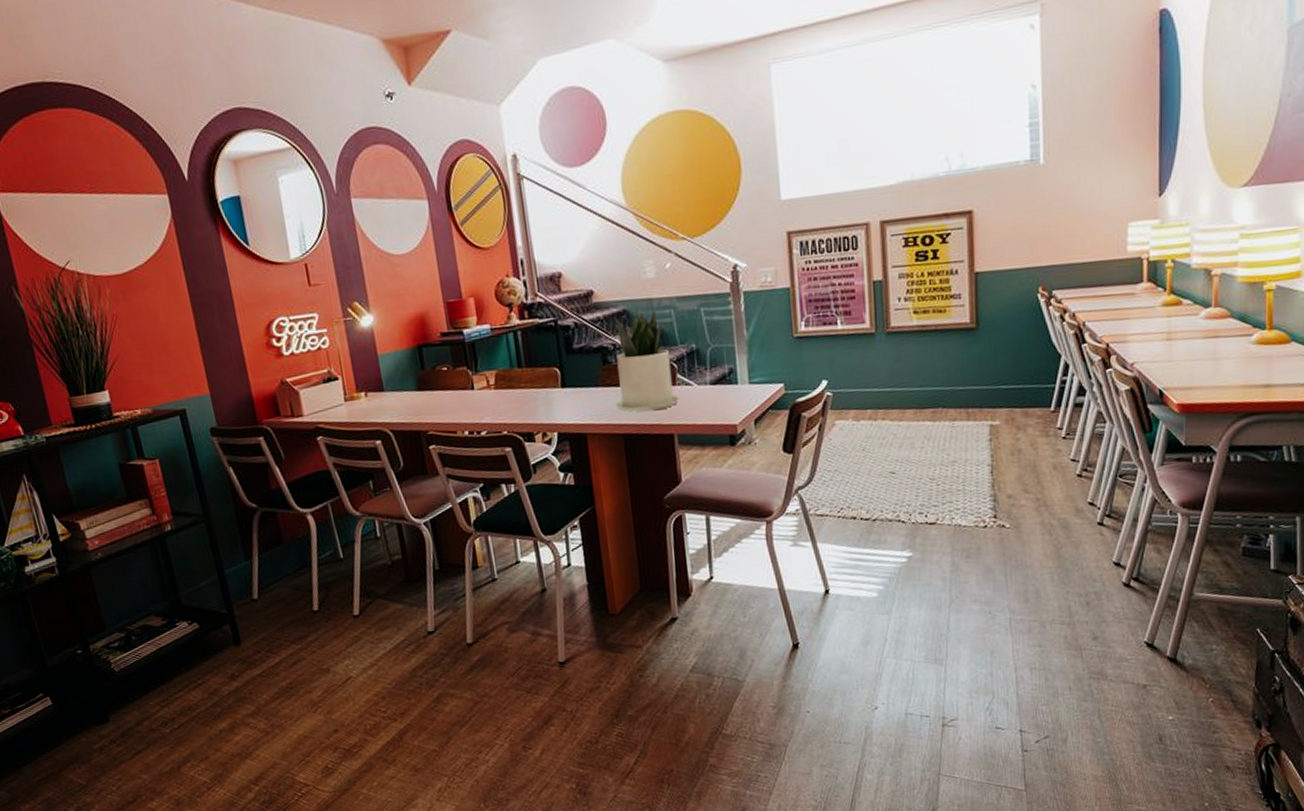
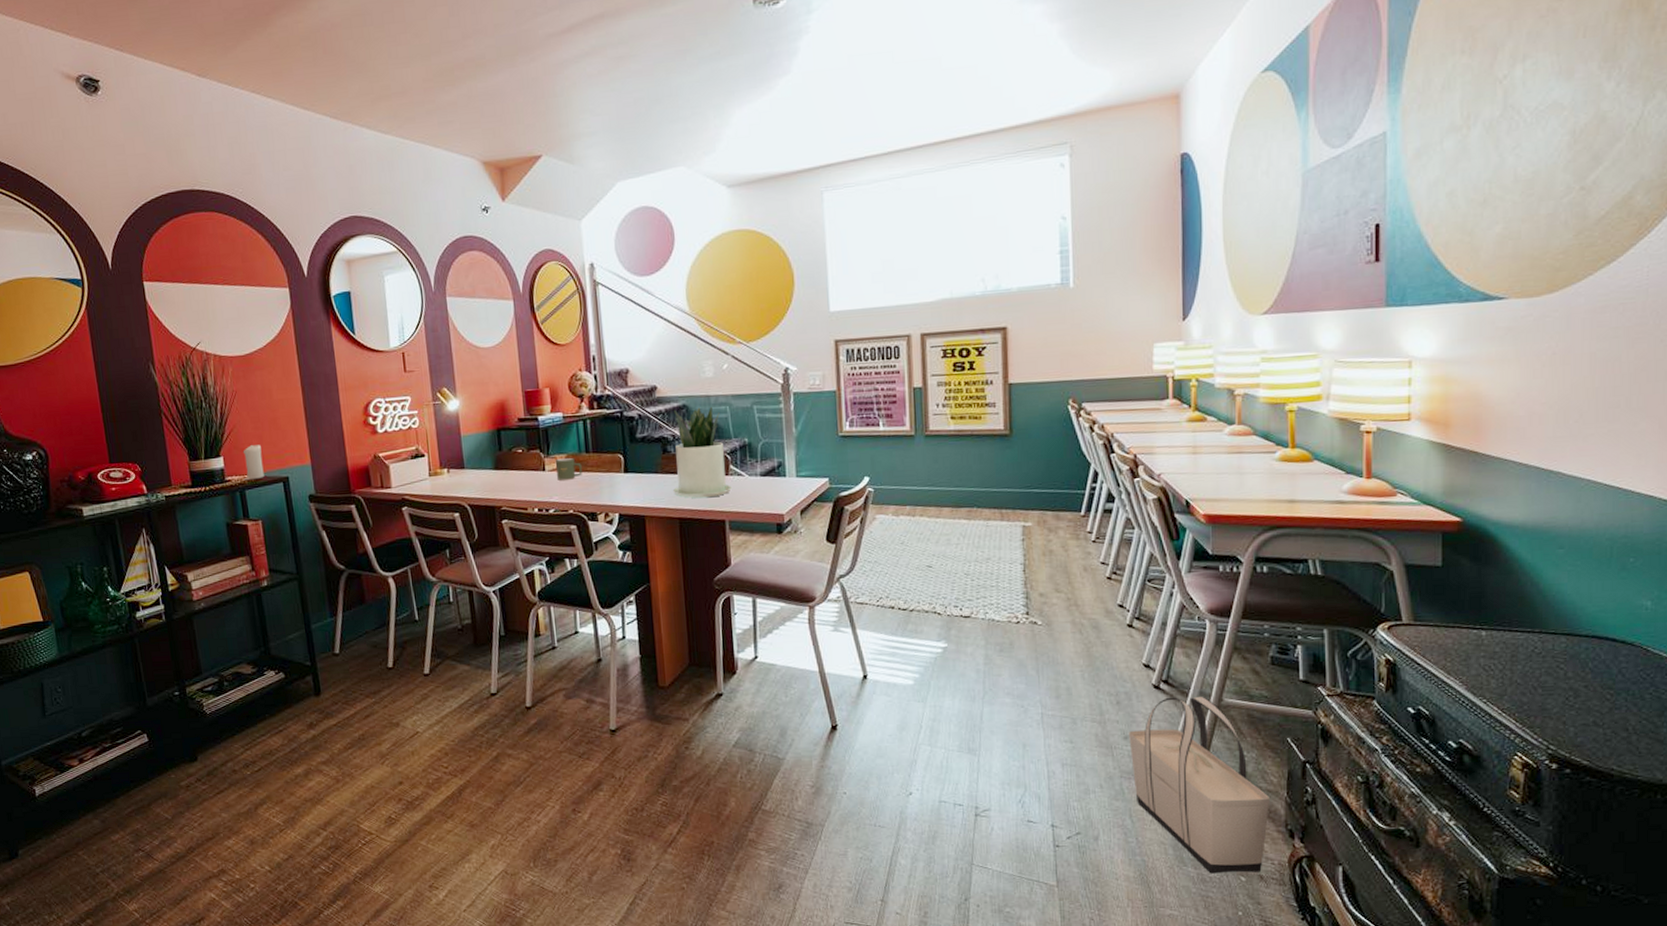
candle: none [130,374,158,416] -> present [243,444,264,481]
mug: none [484,373,516,401] -> present [555,457,582,482]
shopping bag: none [1099,591,1239,768] -> present [1129,695,1271,874]

